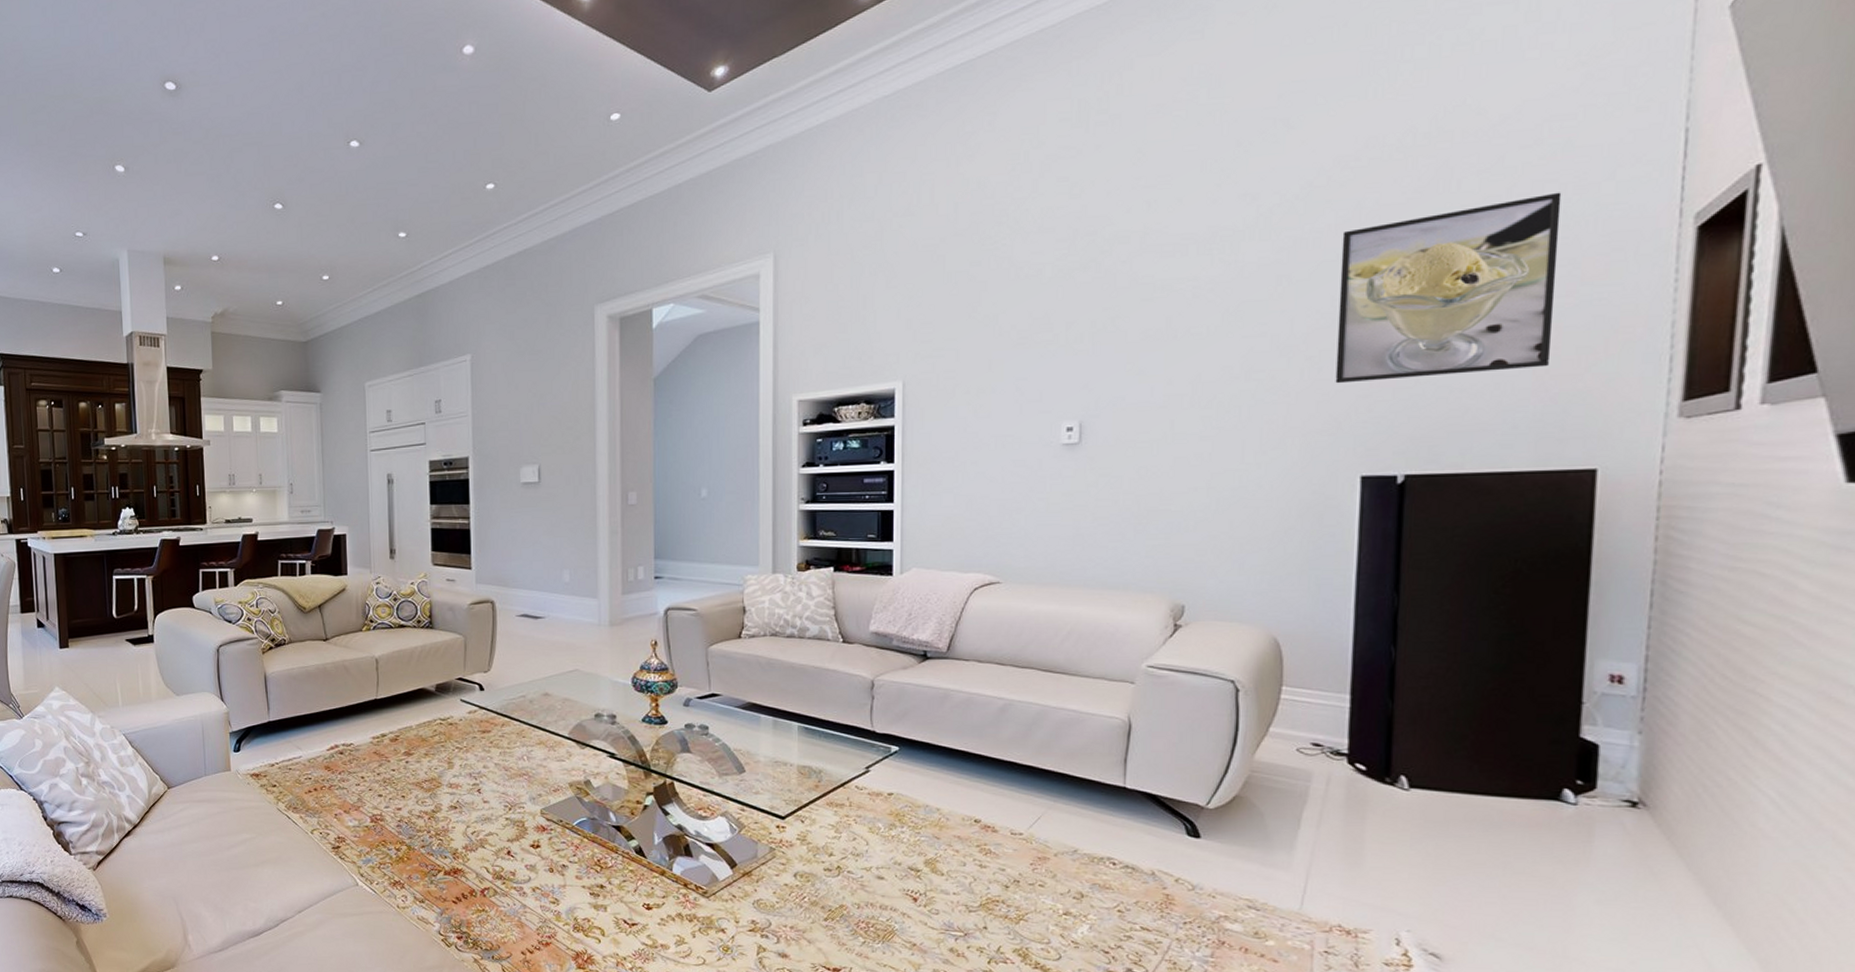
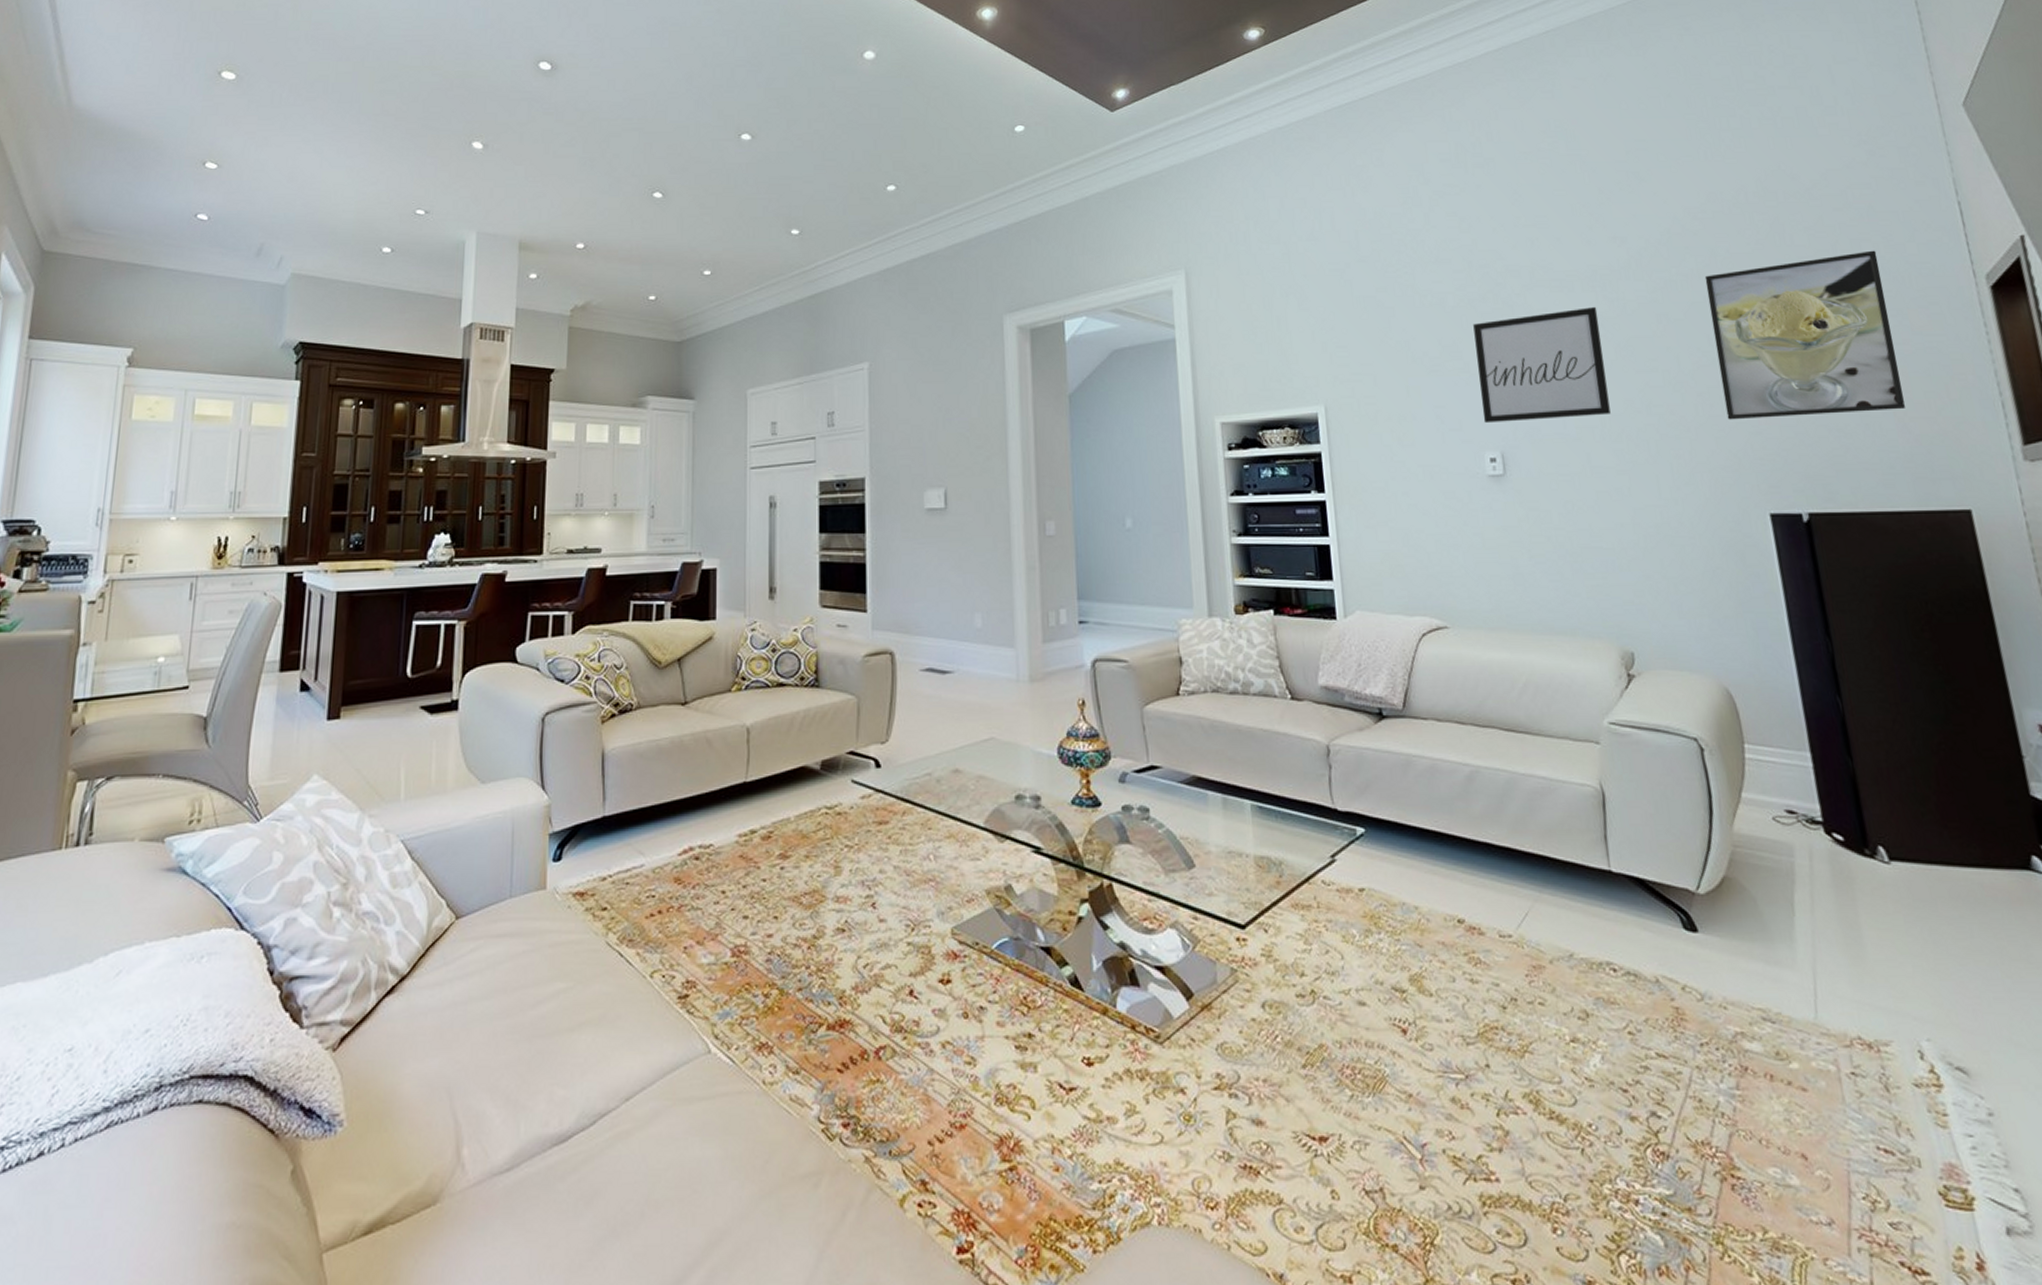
wall art: none [1065,271,1210,394] -> present [1473,307,1611,424]

